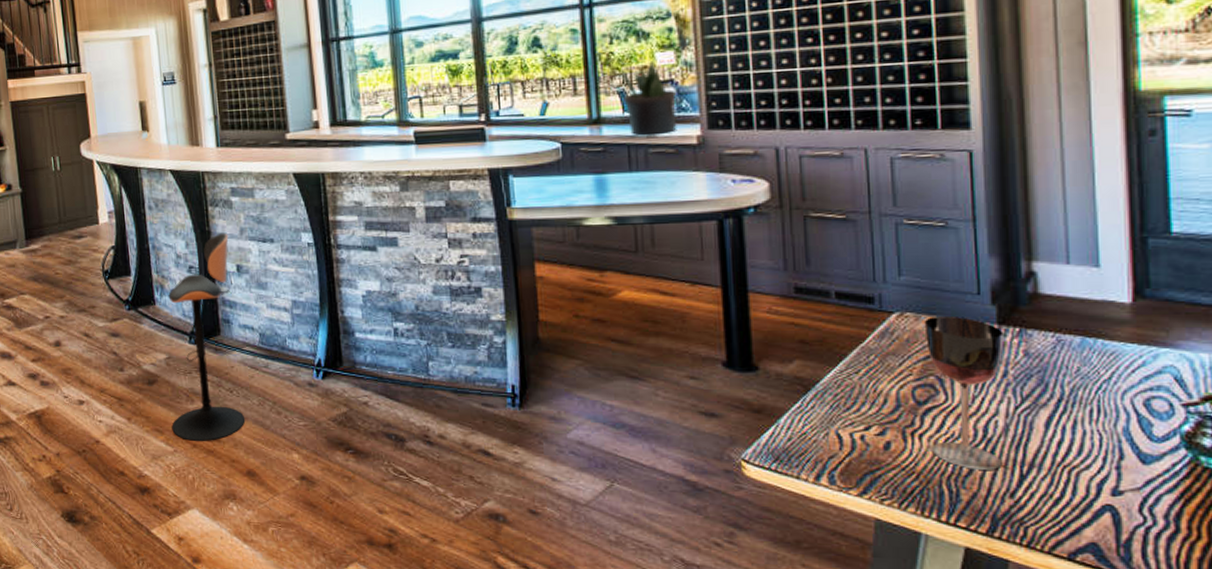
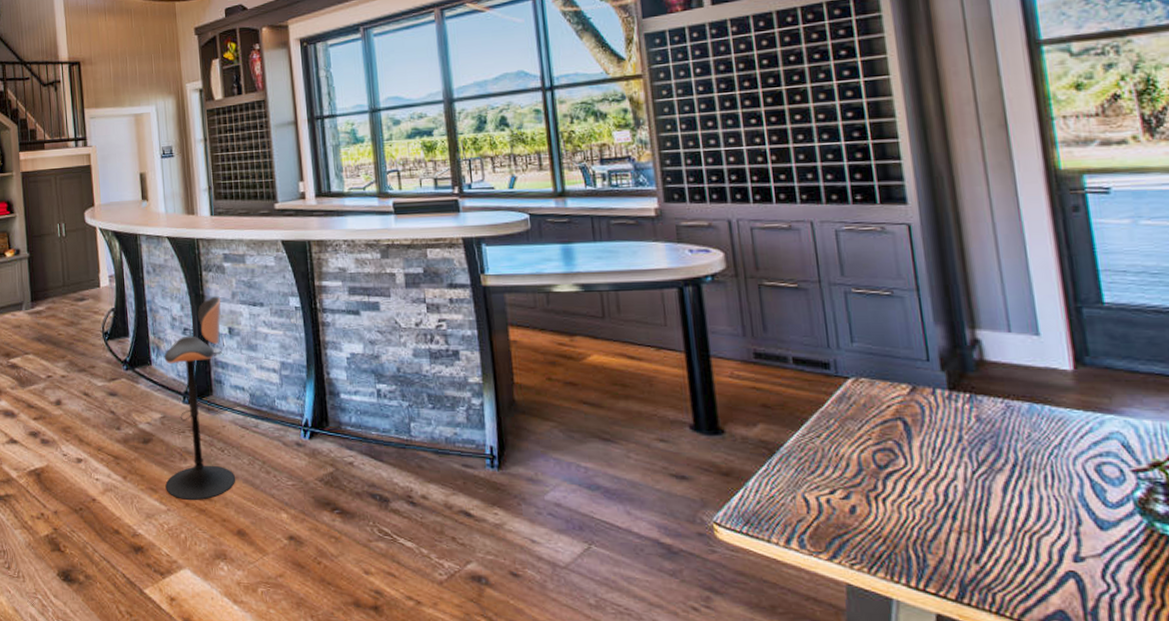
planter: present [620,61,677,137] -> none [581,139,636,209]
wineglass: present [924,317,1004,470] -> none [878,382,965,535]

